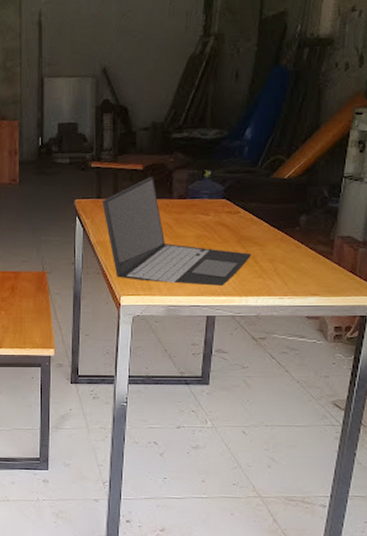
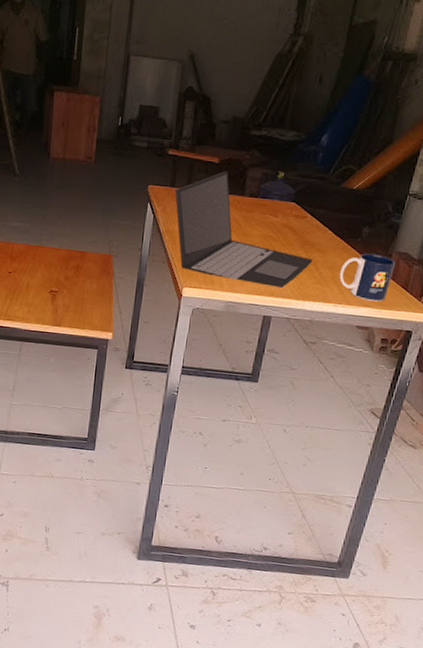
mug: none [281,241,339,289] -> present [339,253,395,302]

